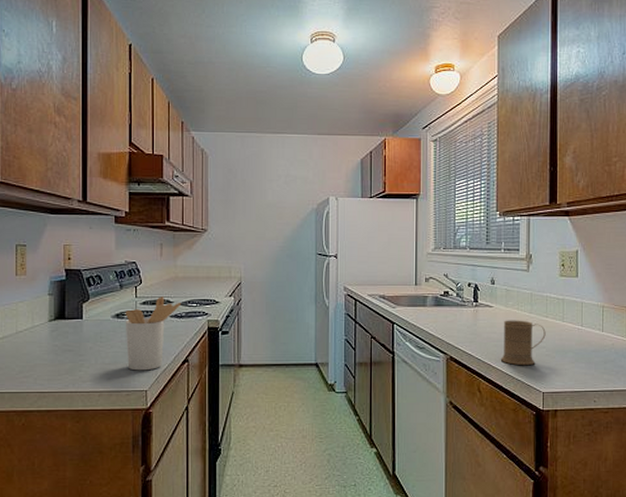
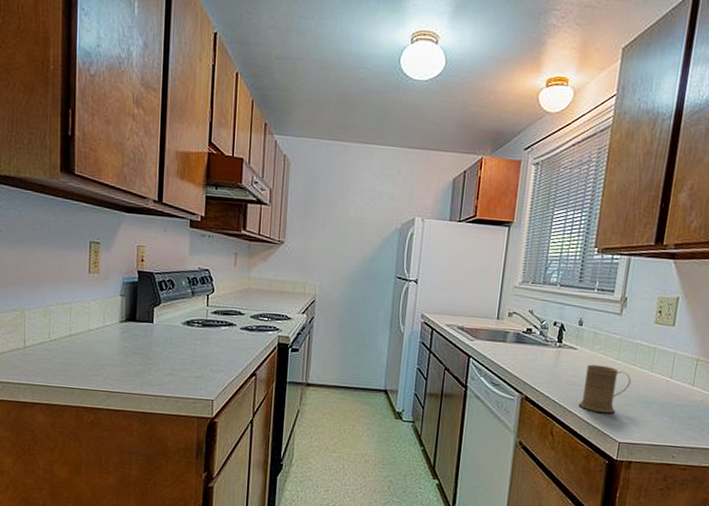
utensil holder: present [125,296,181,371] -> none [195,307,252,381]

